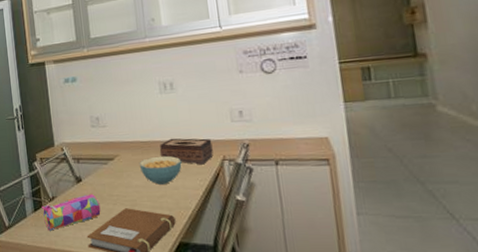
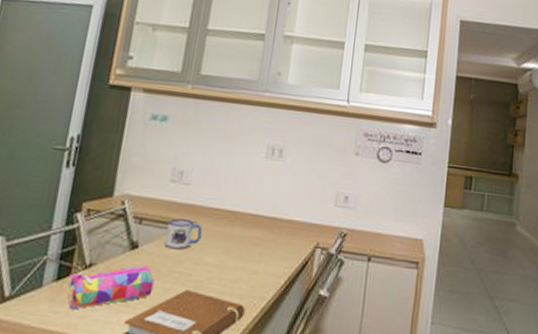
mug: none [97,154,126,179] -> present [164,218,202,250]
cereal bowl: present [139,155,182,185] -> none [218,231,270,266]
tissue box: present [159,138,214,165] -> none [246,212,309,250]

